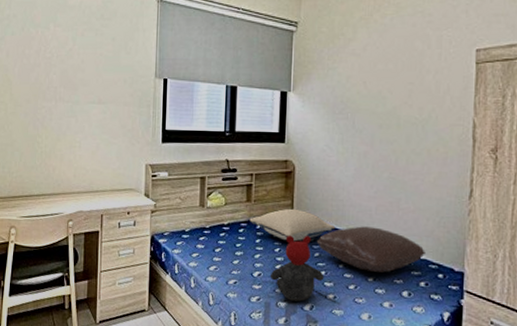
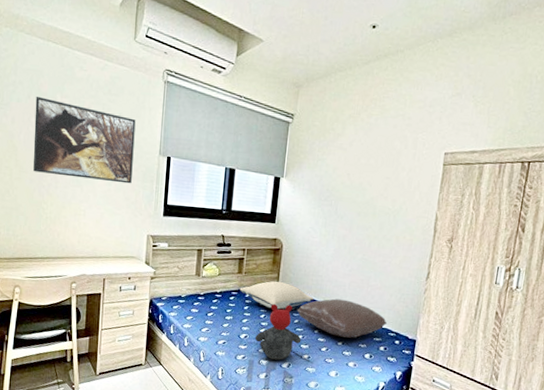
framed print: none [27,27,130,111] -> present [33,96,136,184]

